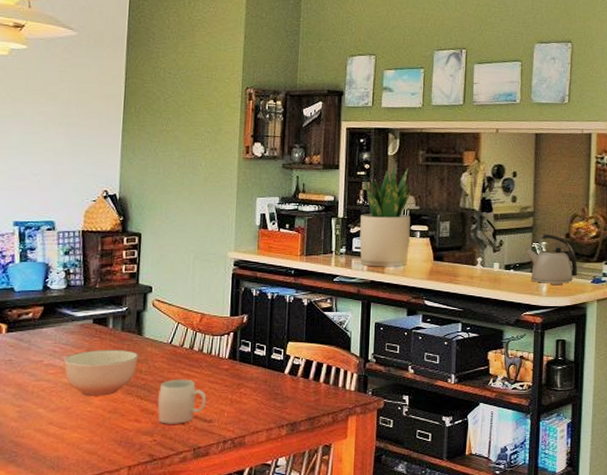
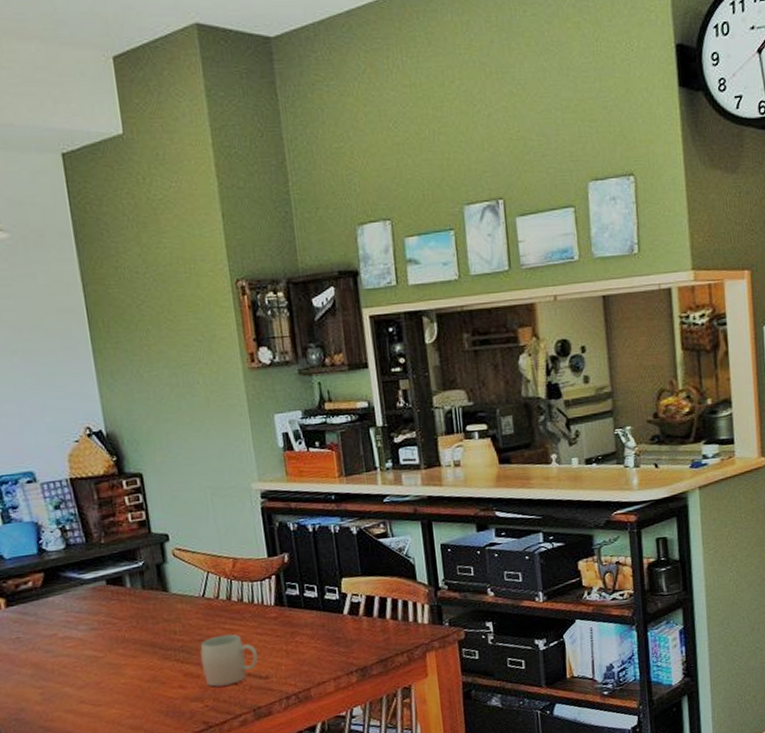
bowl: present [64,349,139,396] -> none [82,610,169,667]
planter: present [359,166,413,267] -> none [400,355,468,481]
kettle: present [525,233,578,286] -> none [606,416,673,477]

